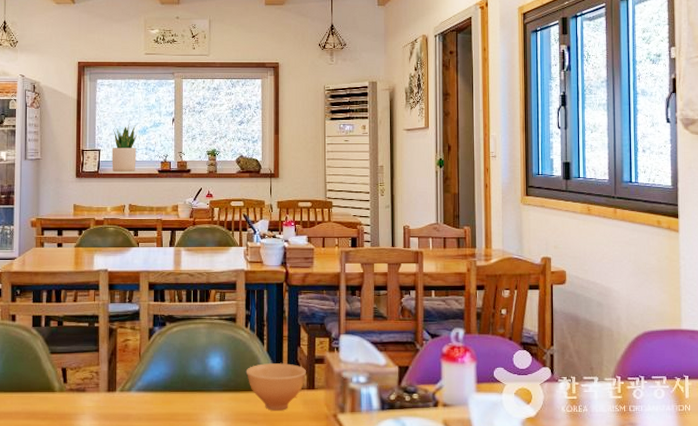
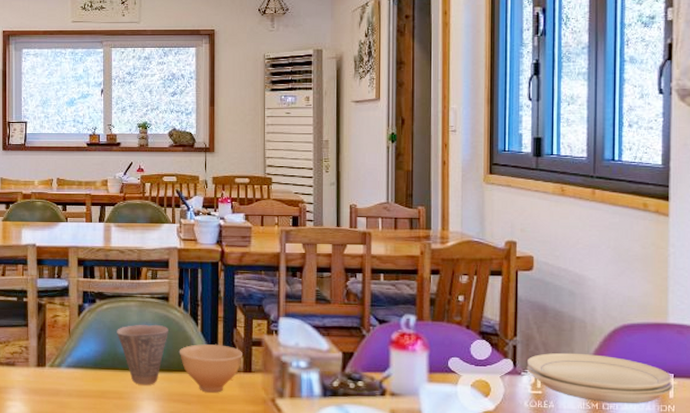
planter: present [112,124,138,172] -> none [39,95,65,145]
cup: none [186,345,236,406] -> present [117,324,168,385]
plate: none [562,359,689,406] -> present [526,352,673,404]

